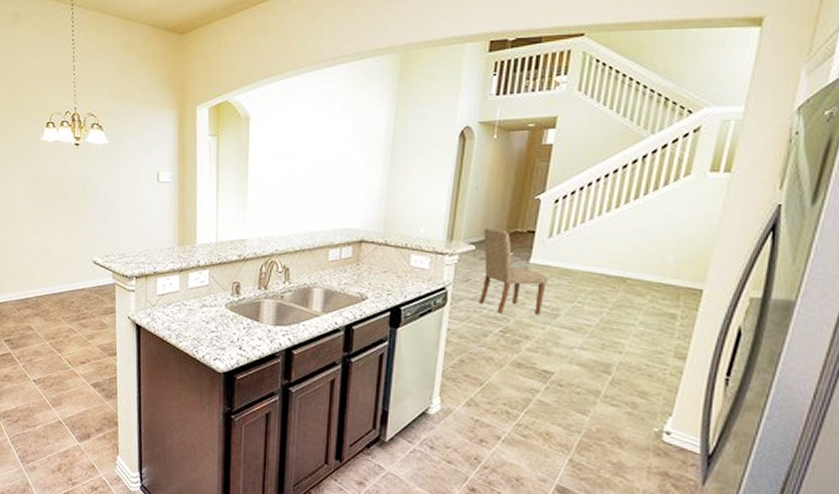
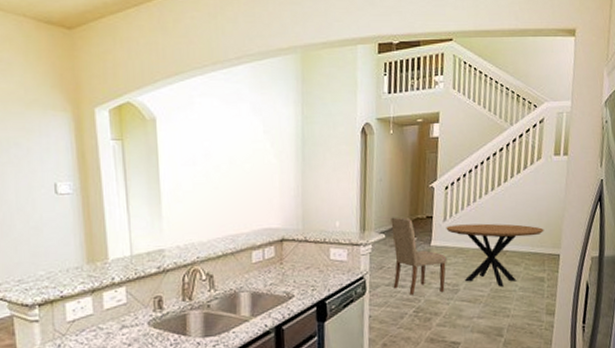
dining table: none [550,243,684,318] -> present [446,223,544,287]

